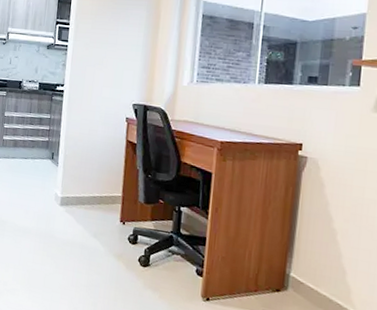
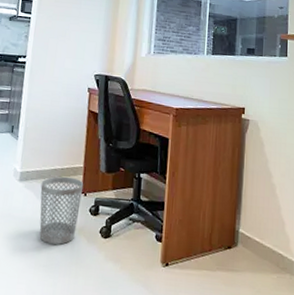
wastebasket: none [80,203,123,269] -> present [39,176,84,245]

